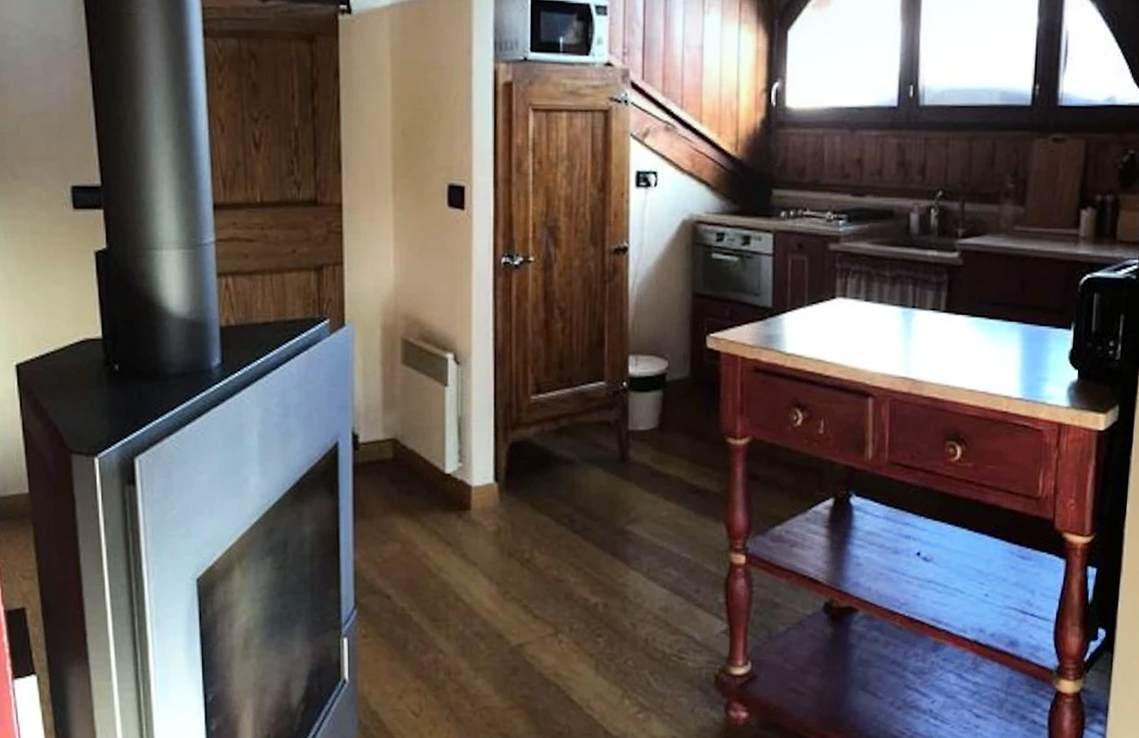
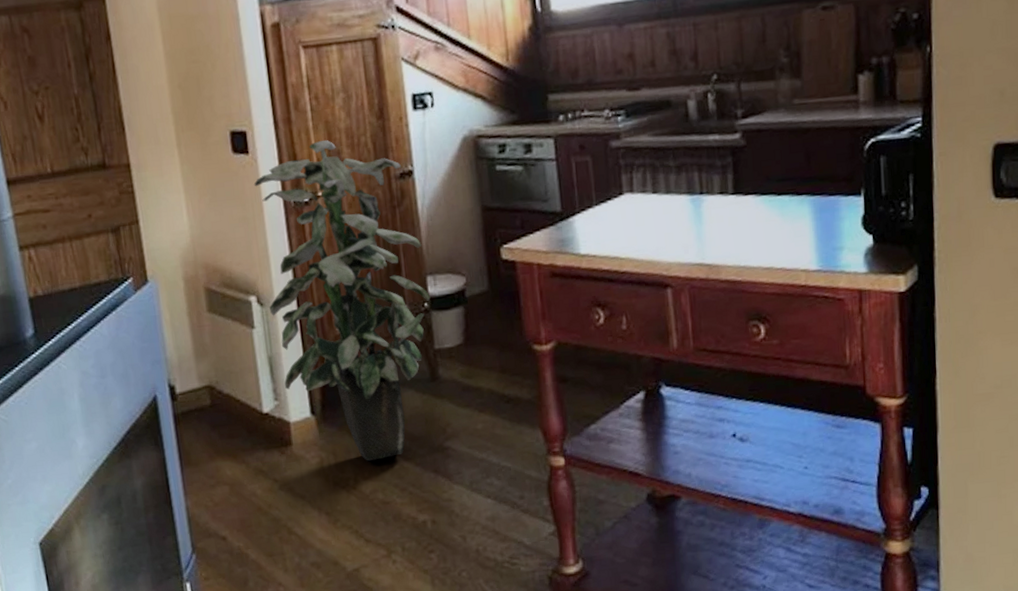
indoor plant: none [465,205,630,535] -> present [253,139,431,461]

